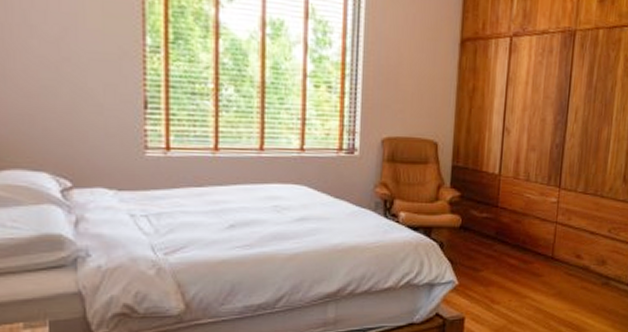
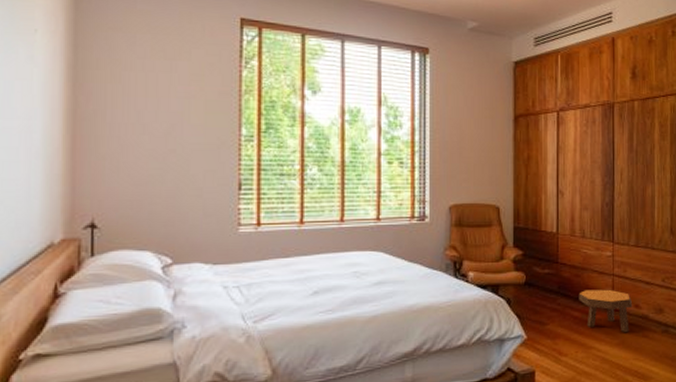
footstool: none [517,237,574,284] -> present [578,289,632,333]

